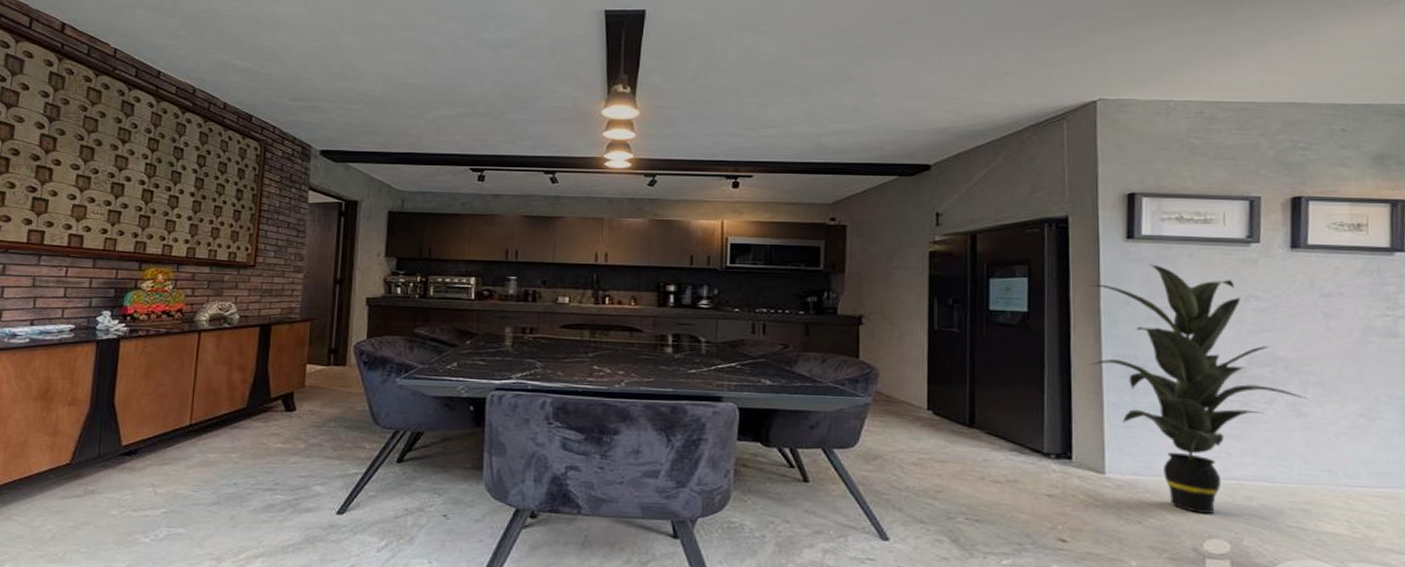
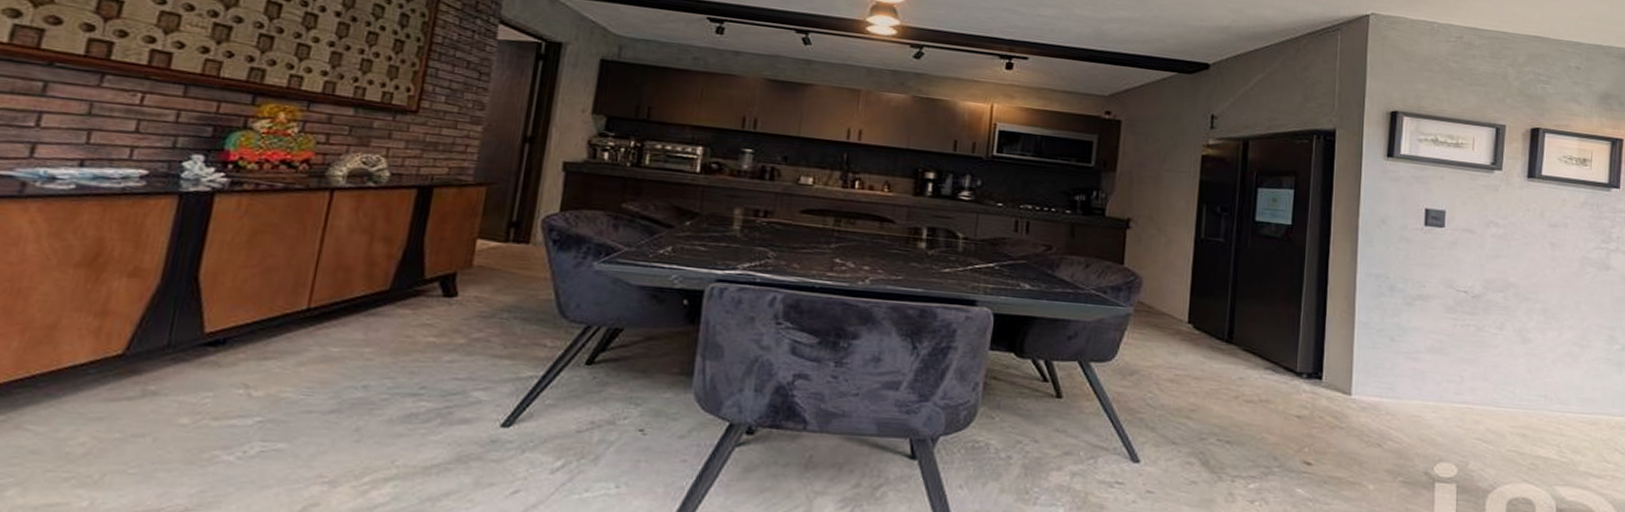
indoor plant: present [1089,264,1307,514] -> none [1345,184,1531,437]

